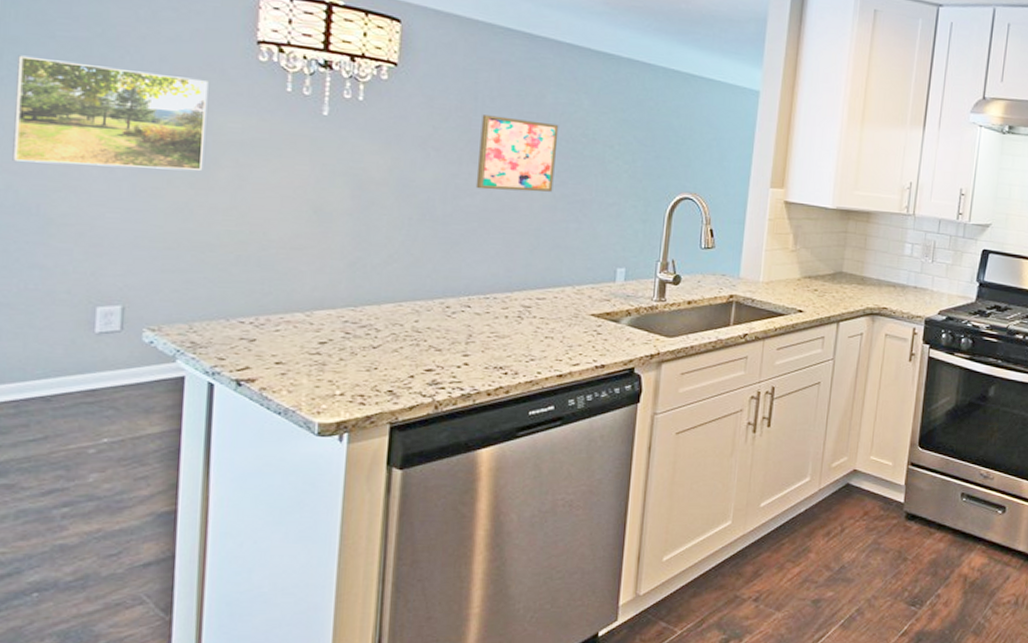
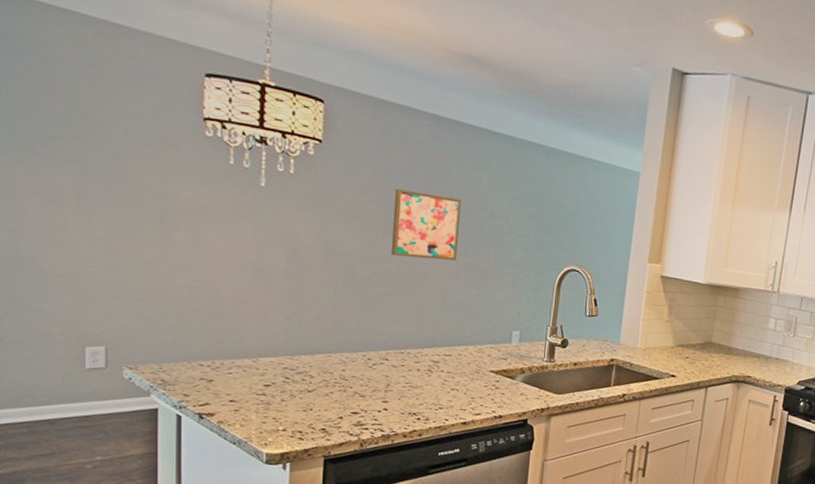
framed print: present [12,55,209,171] -> none [10,127,165,232]

